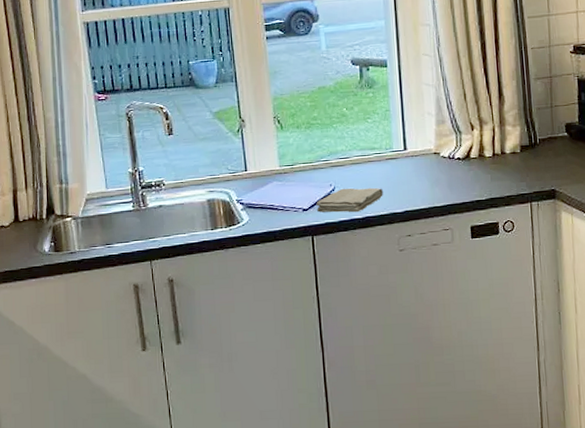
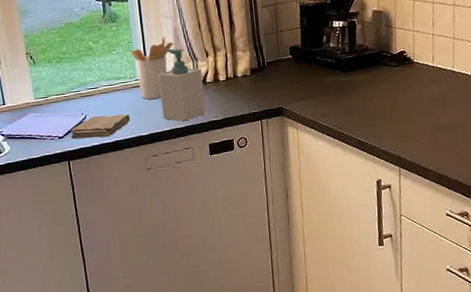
utensil holder: none [388,105,435,173] -> present [131,35,173,100]
soap bottle: none [417,119,468,200] -> present [158,48,206,122]

